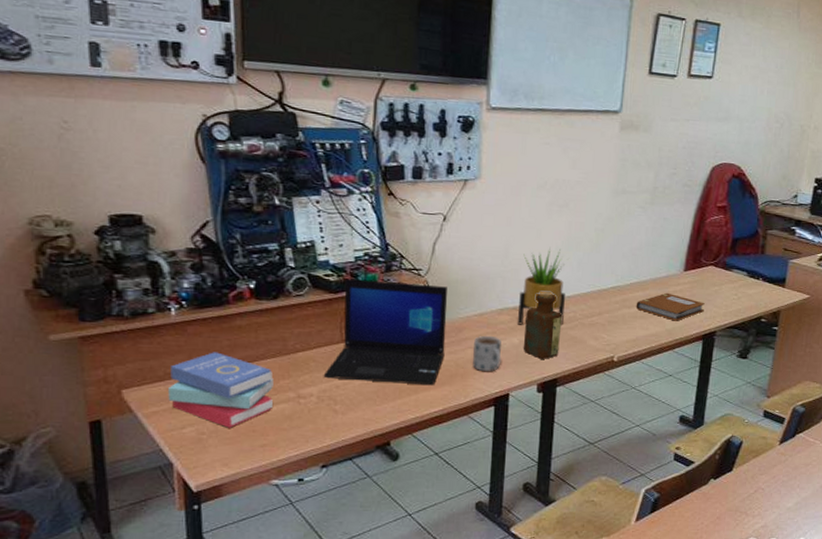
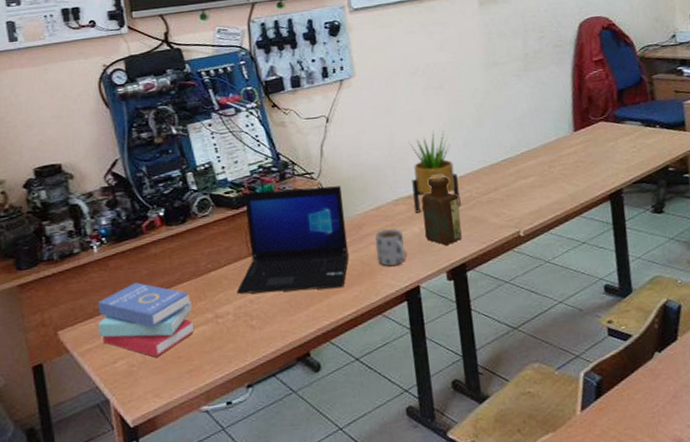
notebook: present [636,292,705,321] -> none [531,156,605,185]

